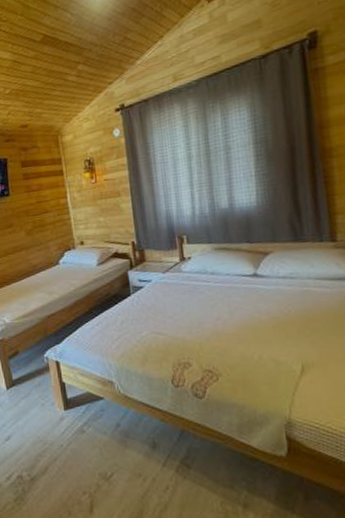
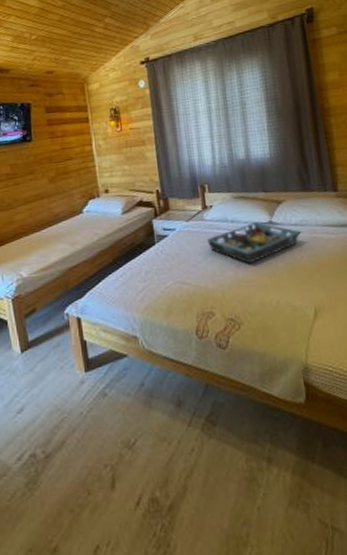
serving tray: none [184,274,290,317] -> present [206,222,301,264]

